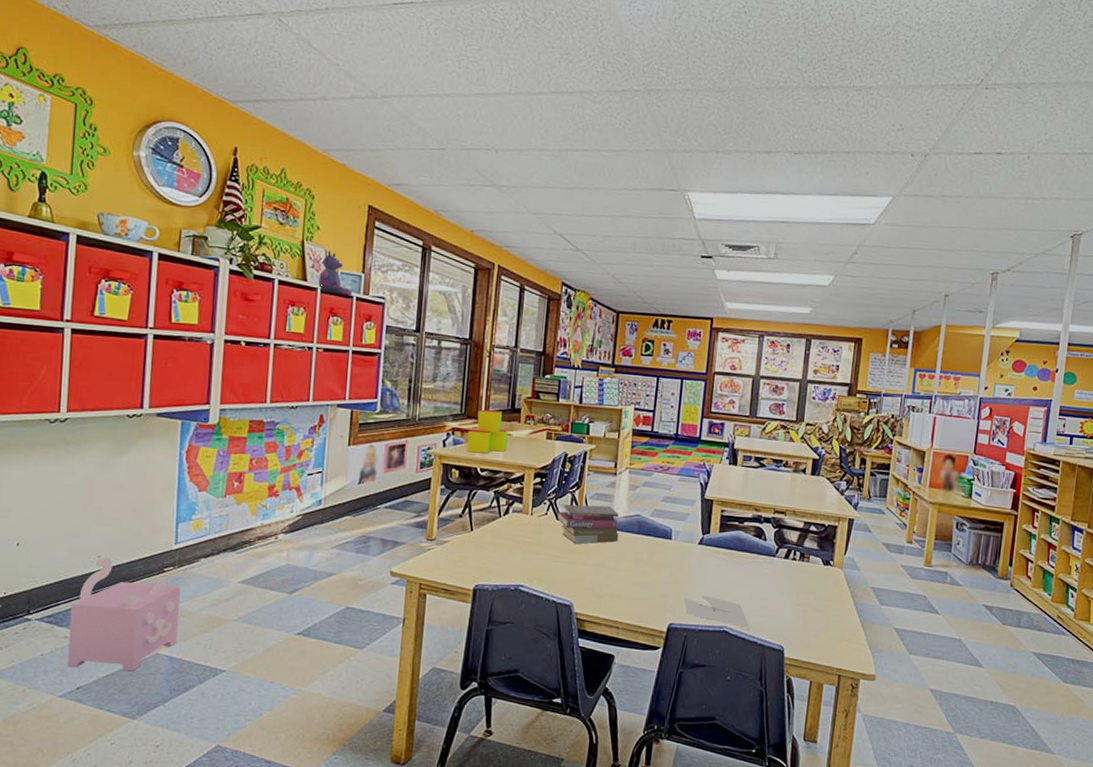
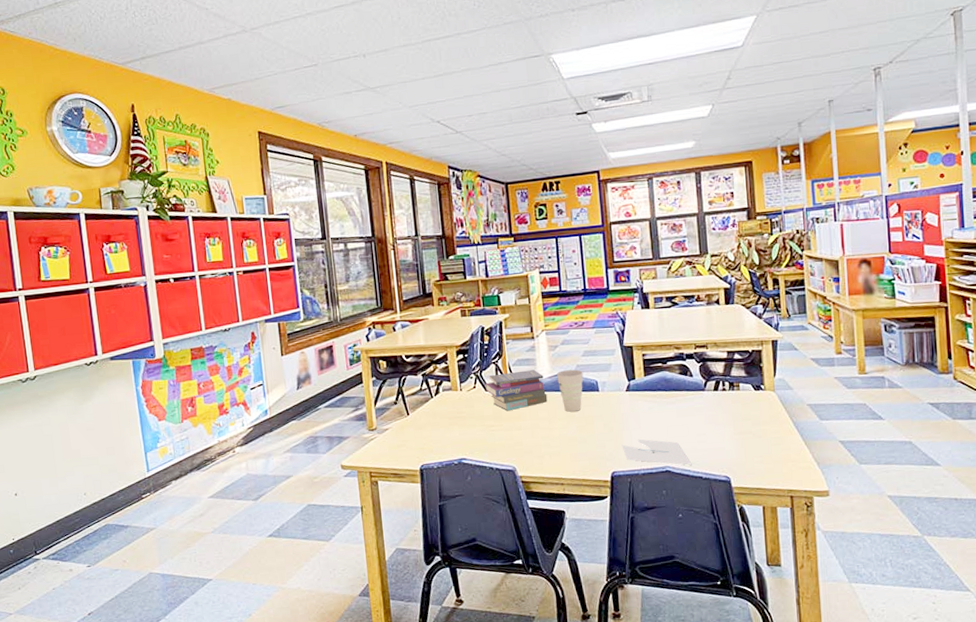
toy box: present [67,557,181,672] -> none [70,493,166,596]
toy: present [318,251,352,296] -> none [226,181,258,221]
toy blocks: present [467,409,509,453] -> none [387,298,426,343]
cup: none [632,512,659,556] -> present [557,369,584,412]

